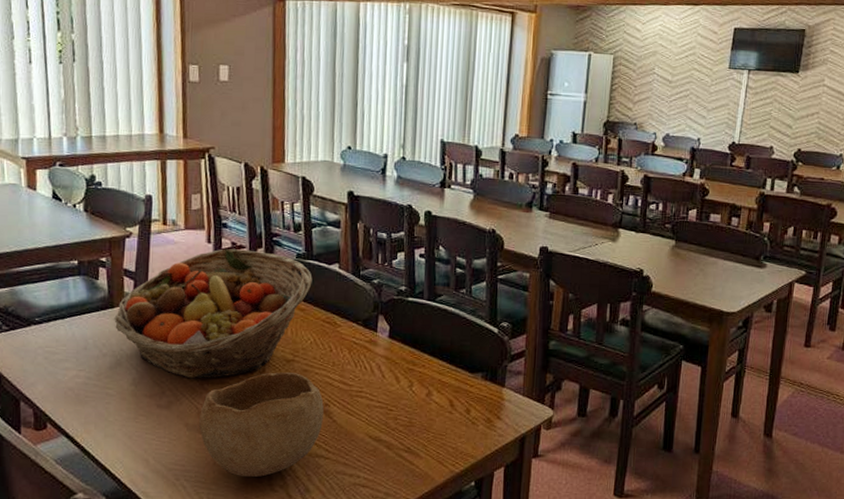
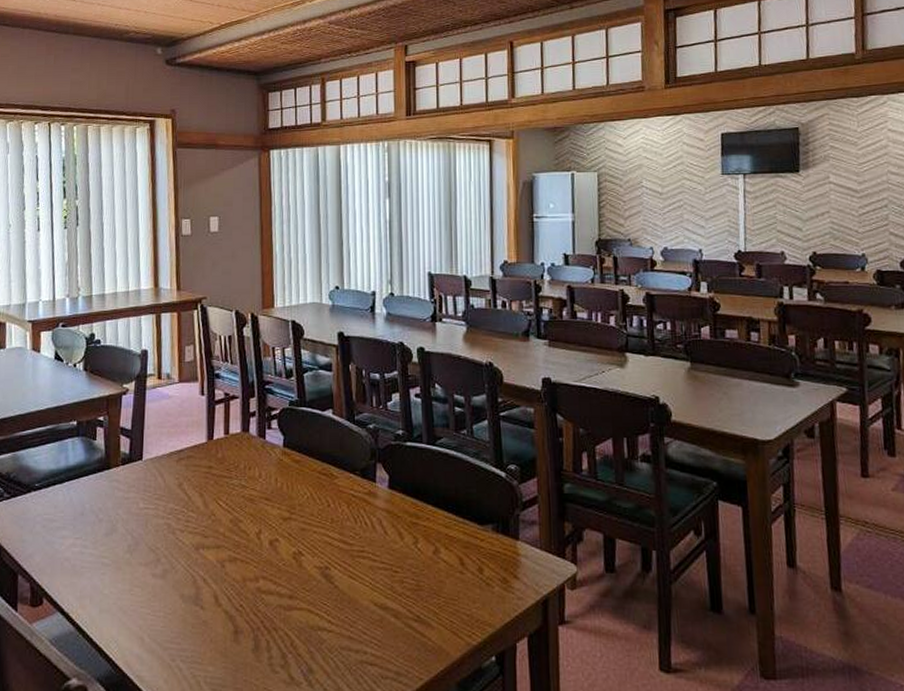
fruit basket: present [114,249,313,379] -> none [110,400,306,543]
bowl: present [199,372,324,477] -> none [195,532,324,655]

